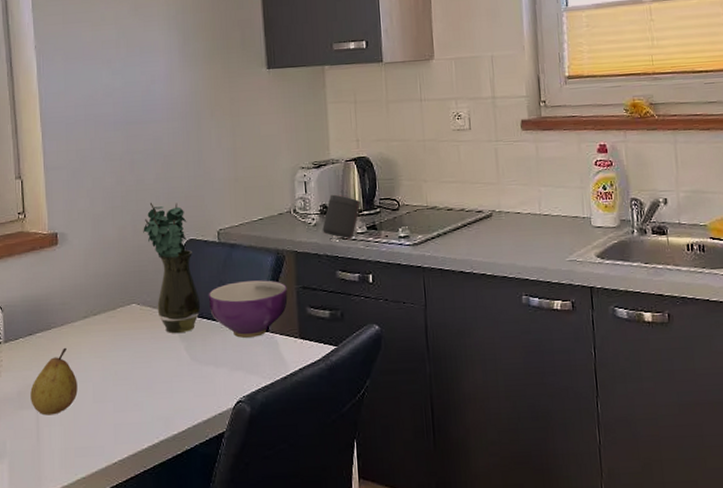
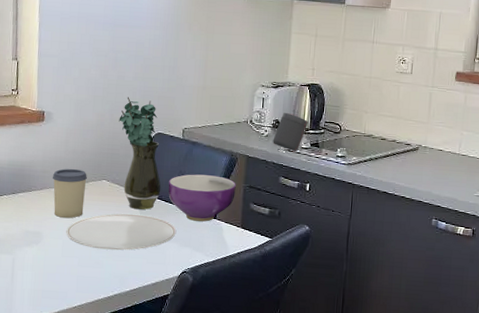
fruit: present [30,347,78,416] -> none [9,208,50,262]
cup: none [74,295,114,355] -> present [53,168,87,218]
plate: none [96,338,225,388] -> present [66,213,177,251]

